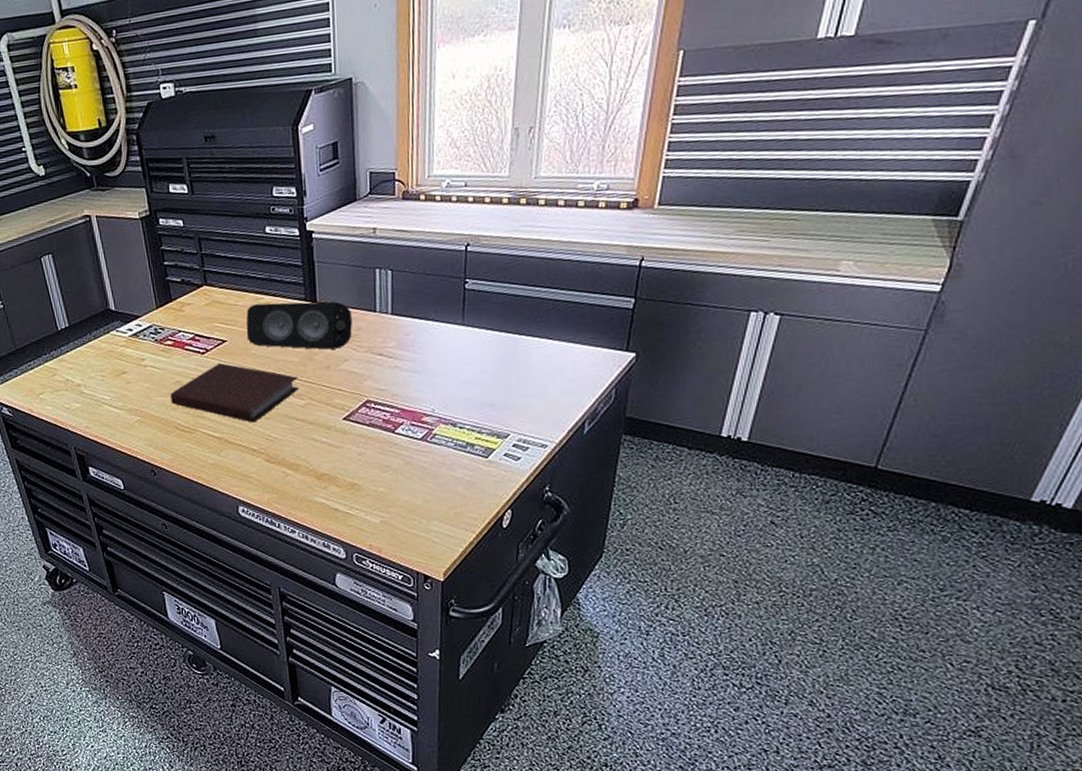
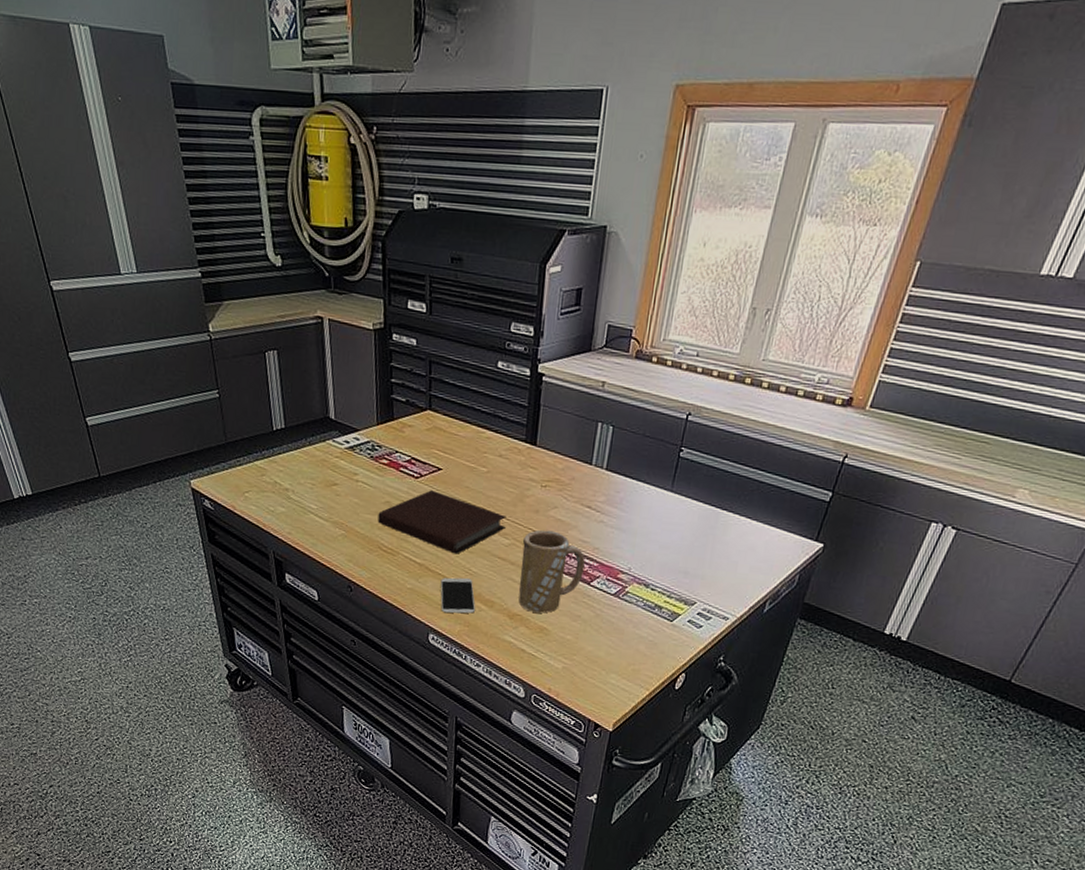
smartphone: none [242,444,281,483] -> present [440,577,475,614]
speaker: present [246,301,352,350] -> none [462,437,568,495]
mug: none [318,384,386,469] -> present [518,530,585,613]

